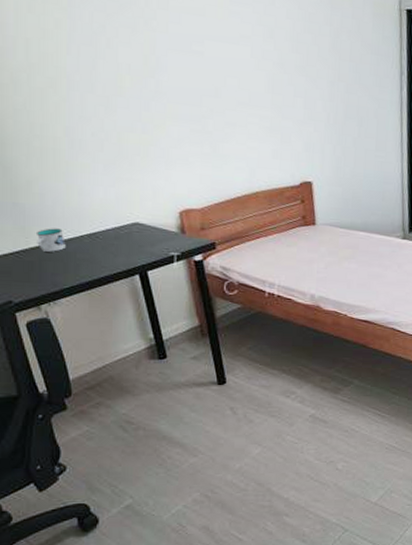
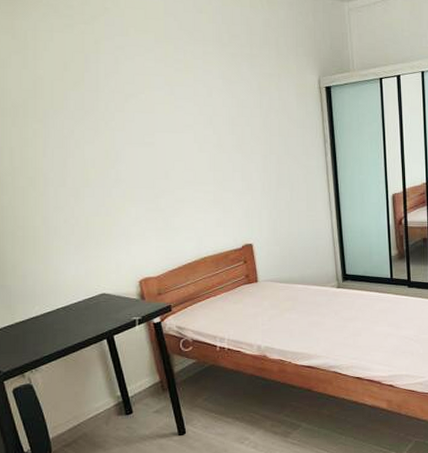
mug: present [35,228,66,252] -> none [20,304,45,325]

